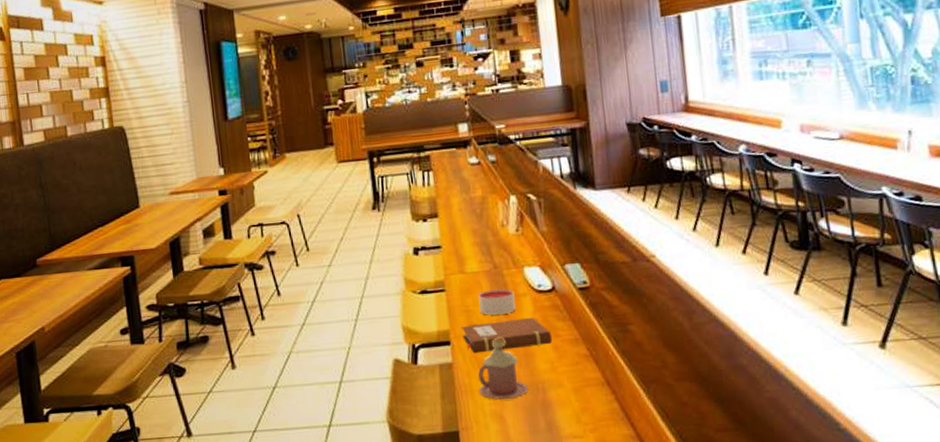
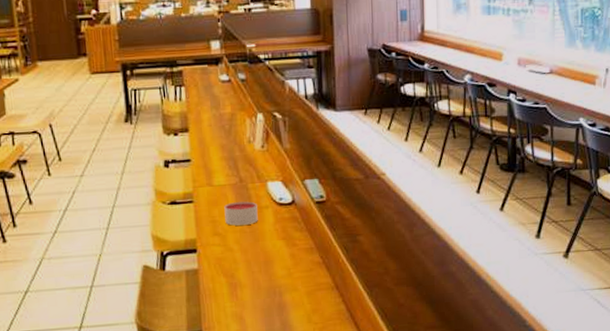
notebook: present [461,317,552,354] -> none [207,227,289,261]
mug: present [478,337,529,400] -> none [222,245,267,303]

